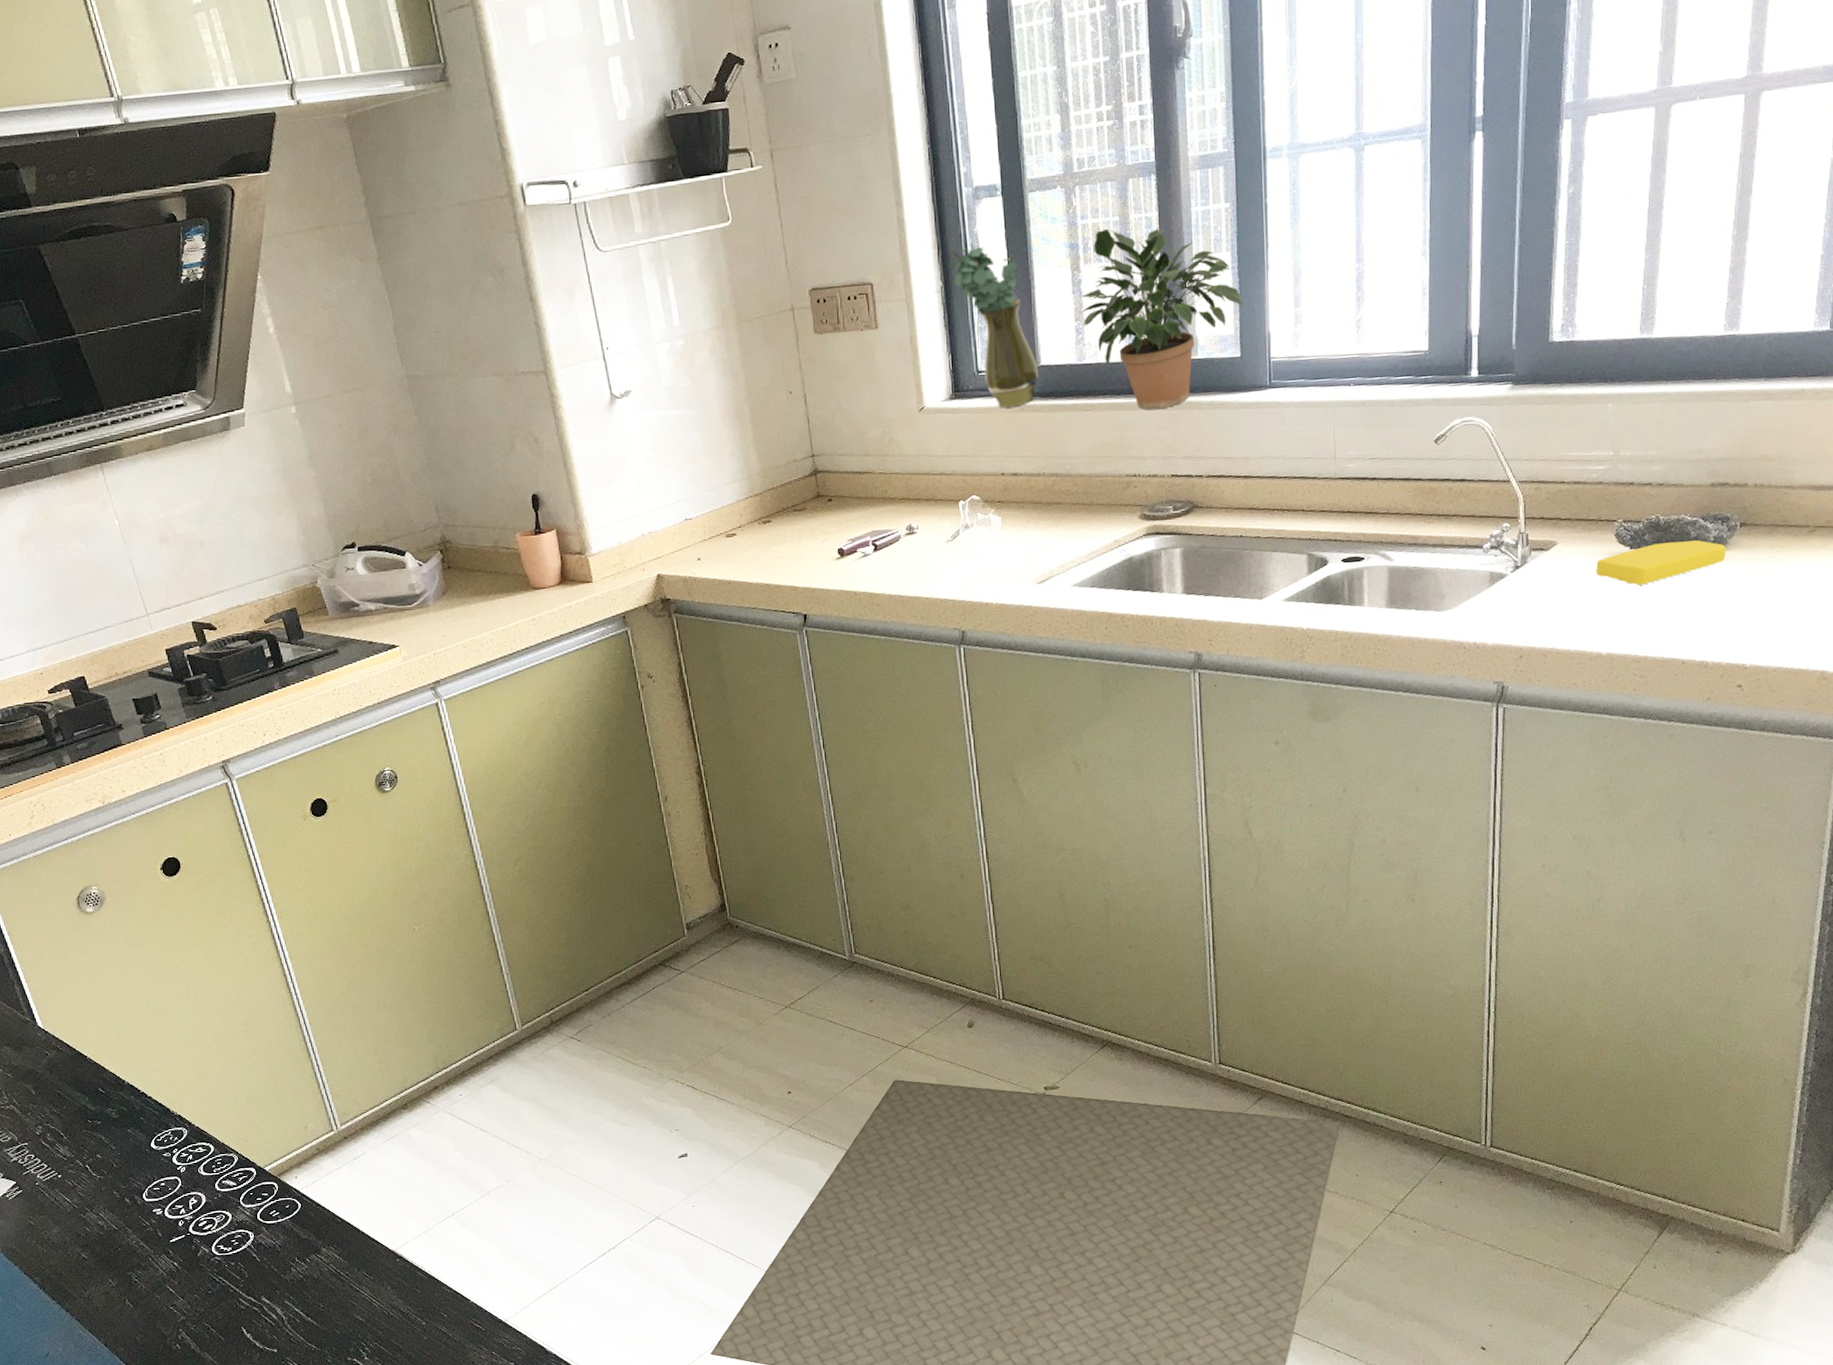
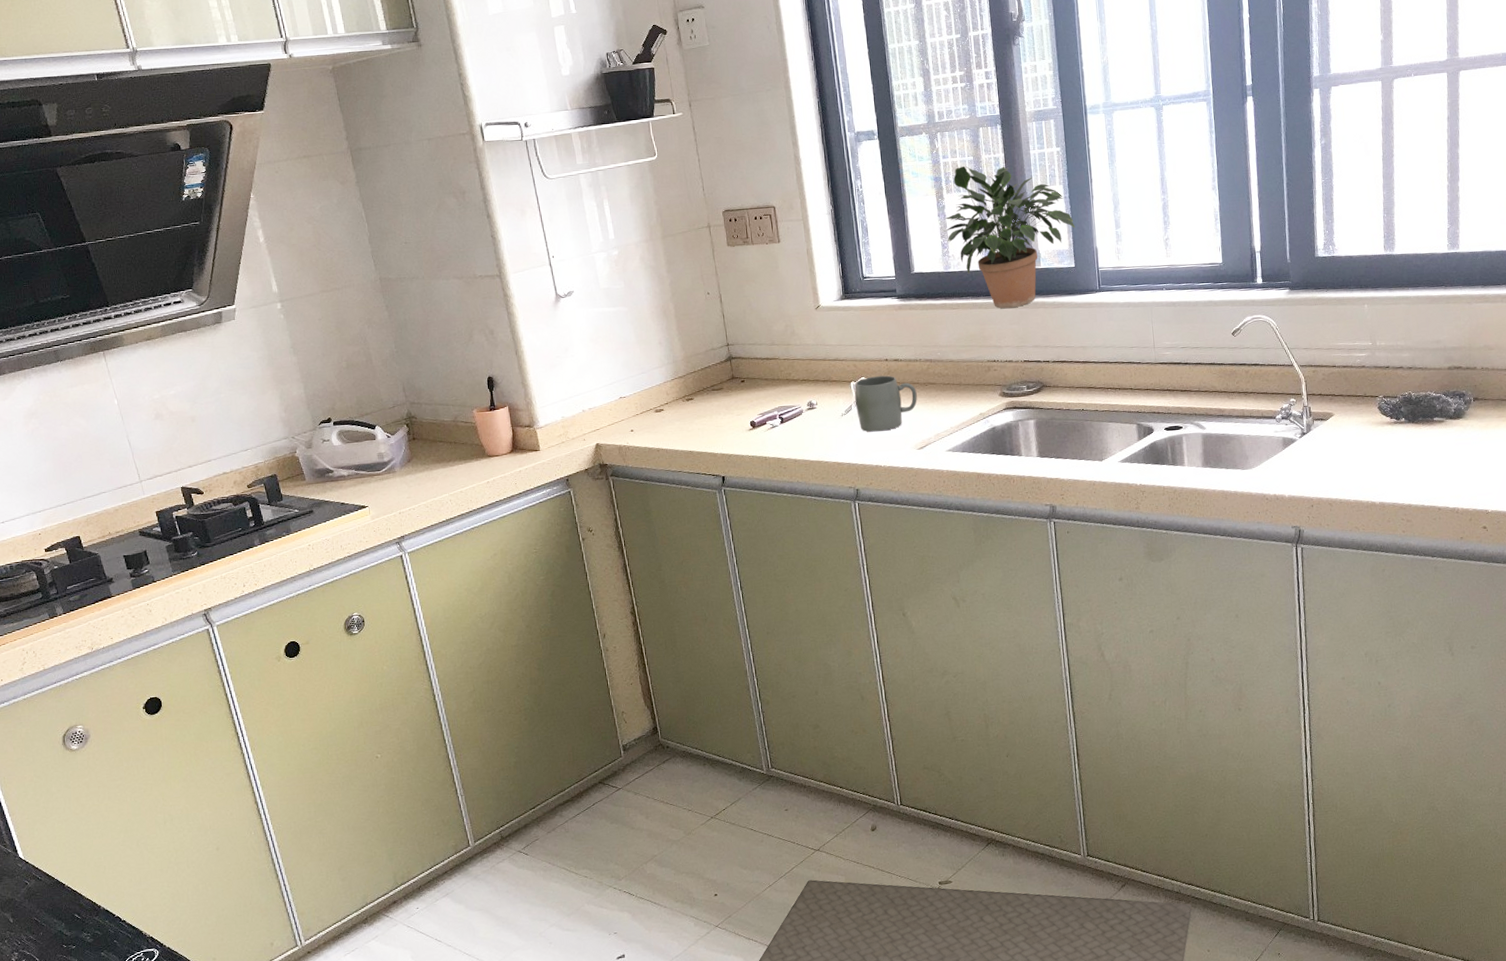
vase: present [948,242,1038,408] -> none [836,175,913,306]
mug: none [963,493,1039,562] -> present [854,375,917,432]
sponge: present [1596,540,1726,586] -> none [1365,412,1465,448]

